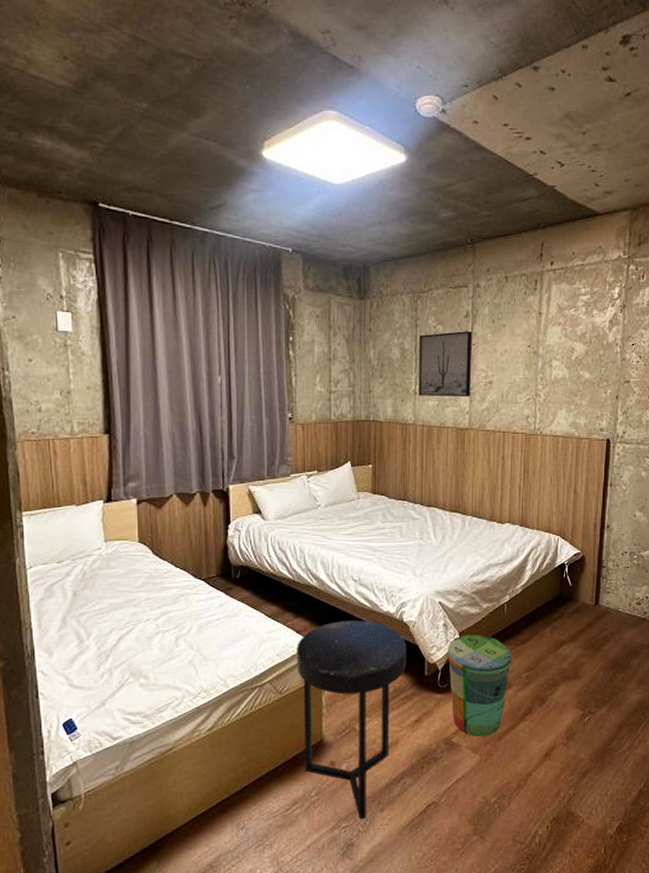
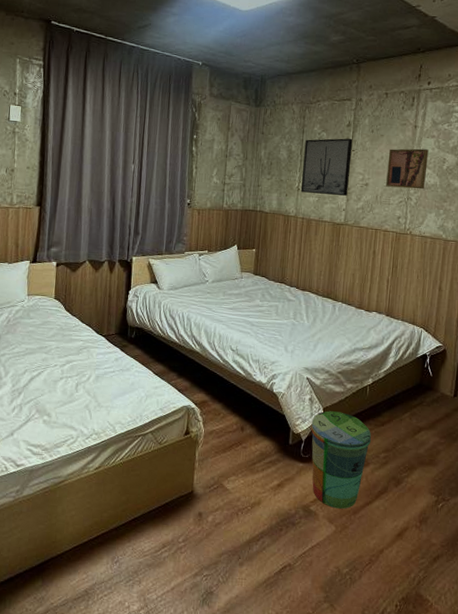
side table: present [297,621,406,819] -> none [175,385,274,570]
wall art: none [512,338,555,384] -> present [386,148,429,190]

